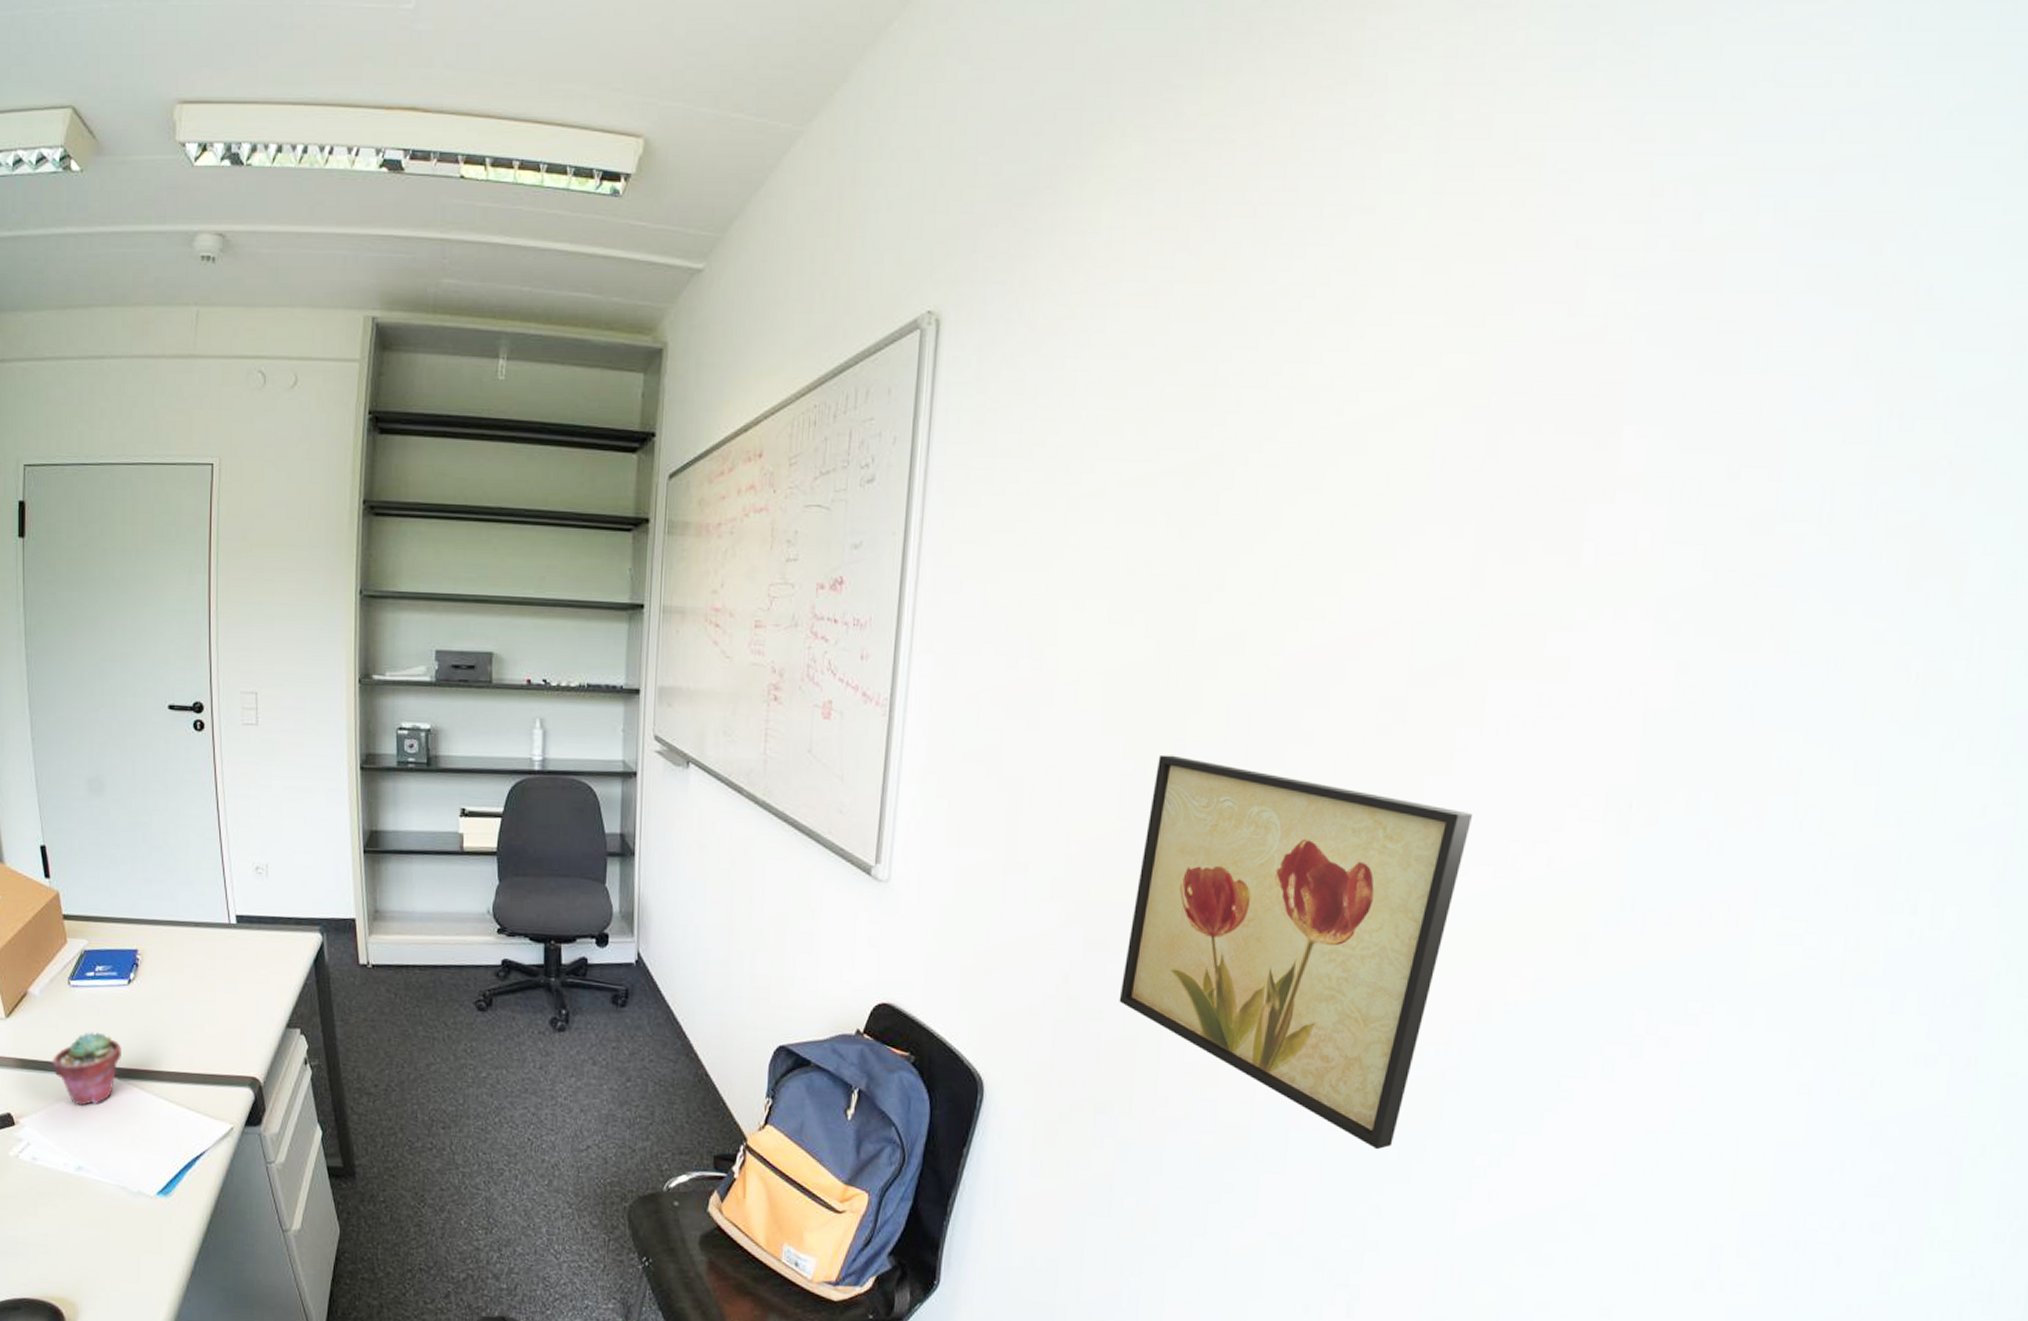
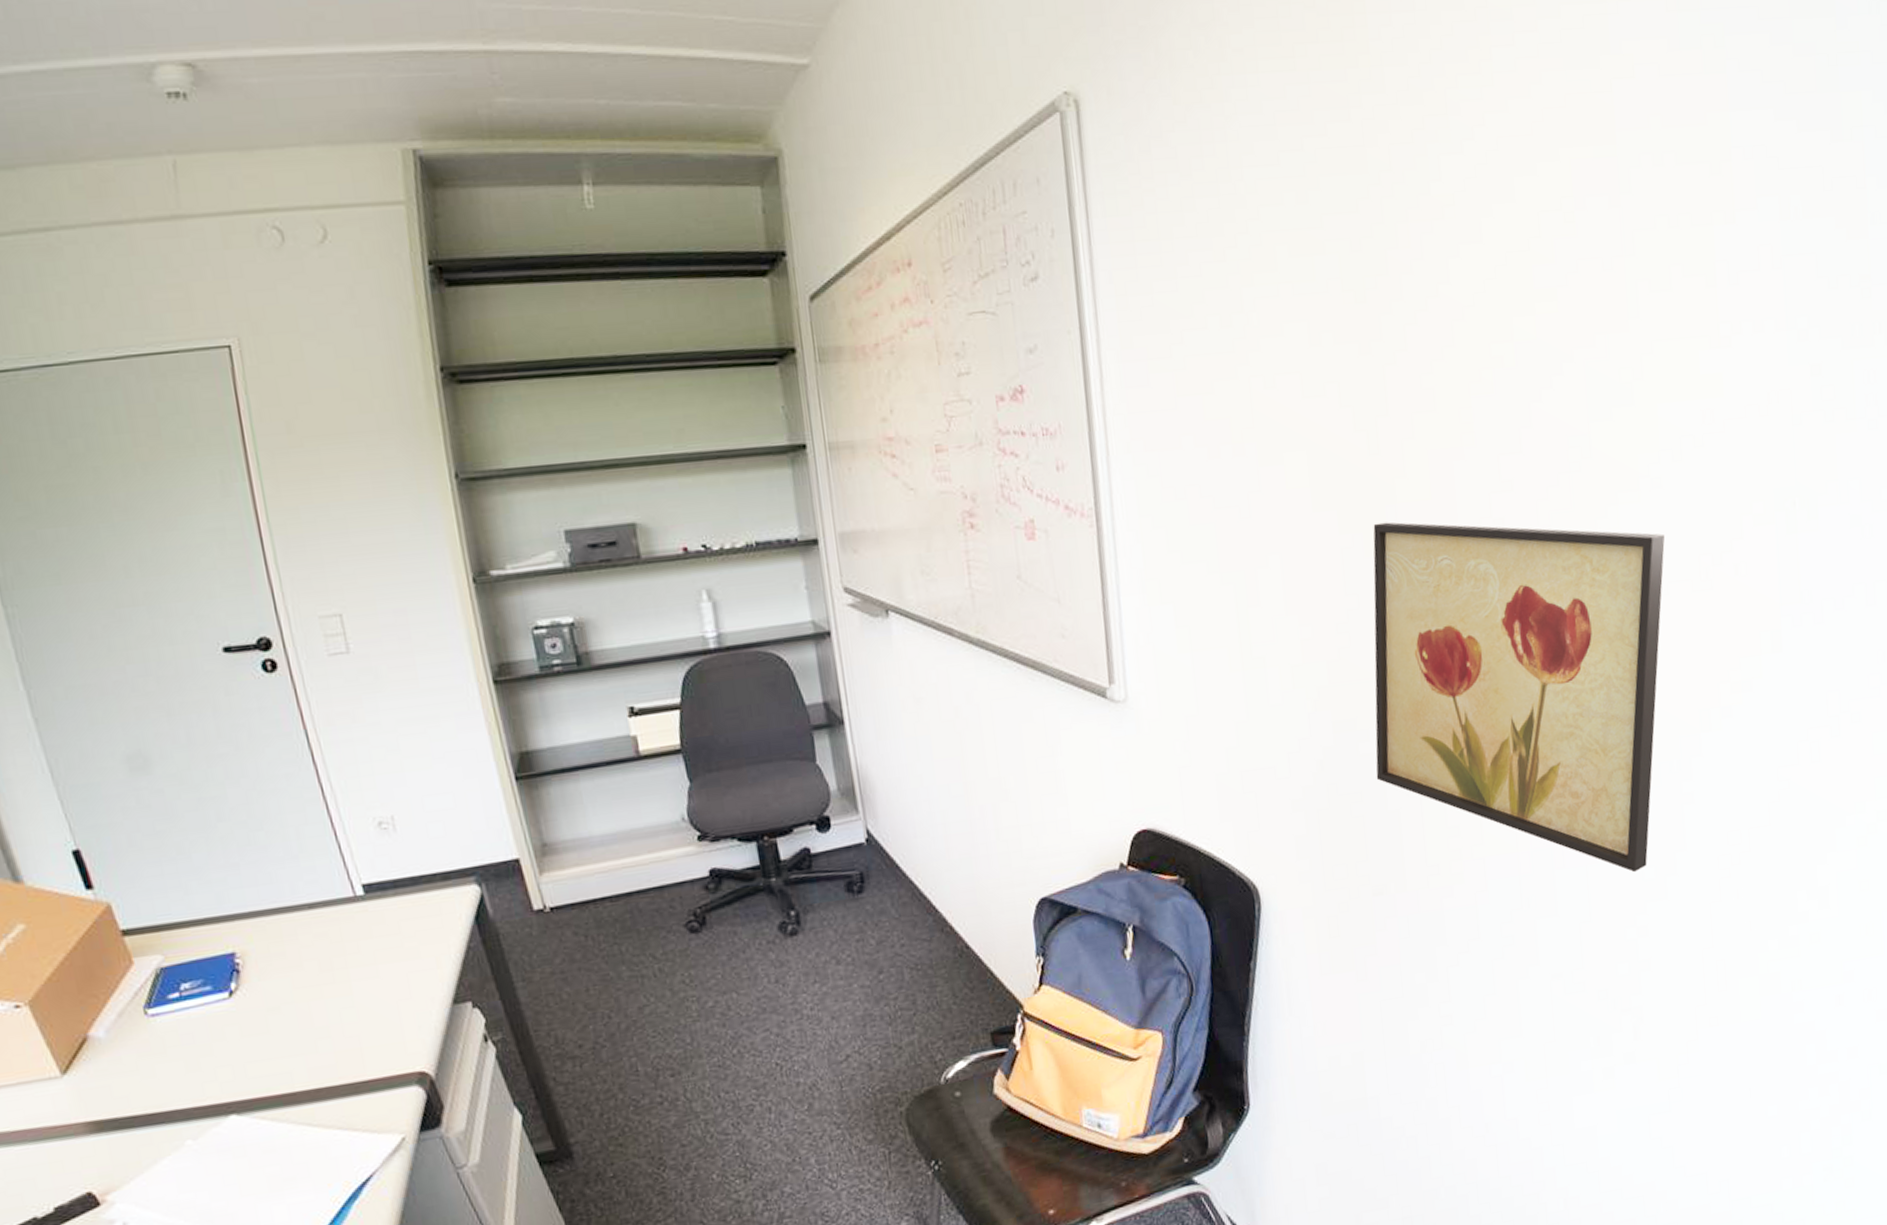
potted succulent: present [51,1032,121,1106] -> none [138,1064,237,1161]

